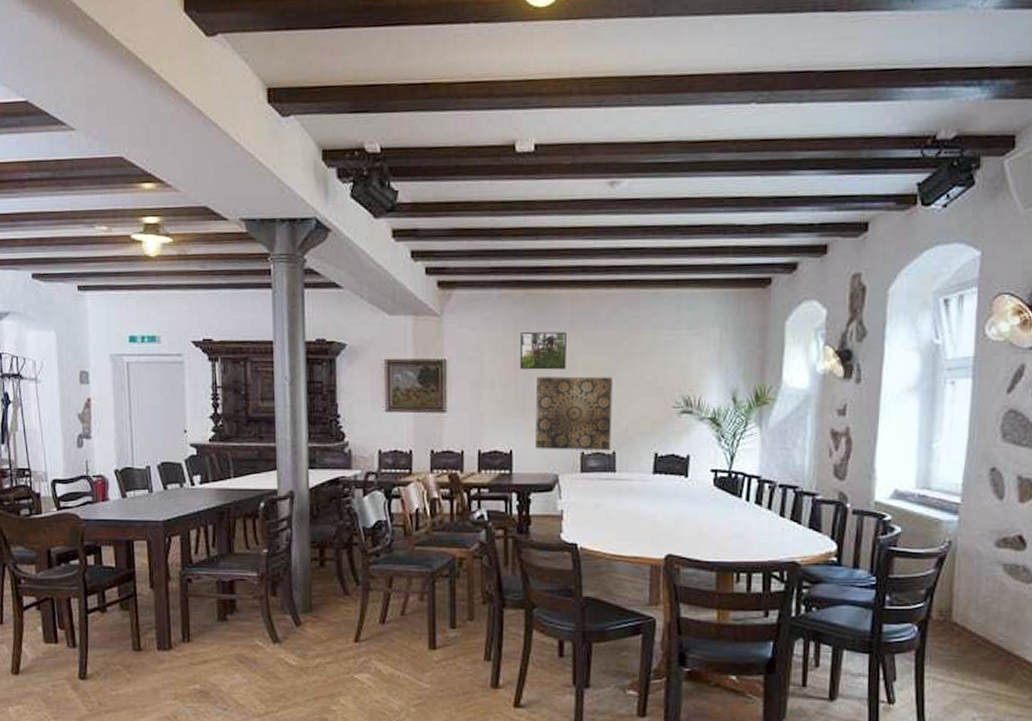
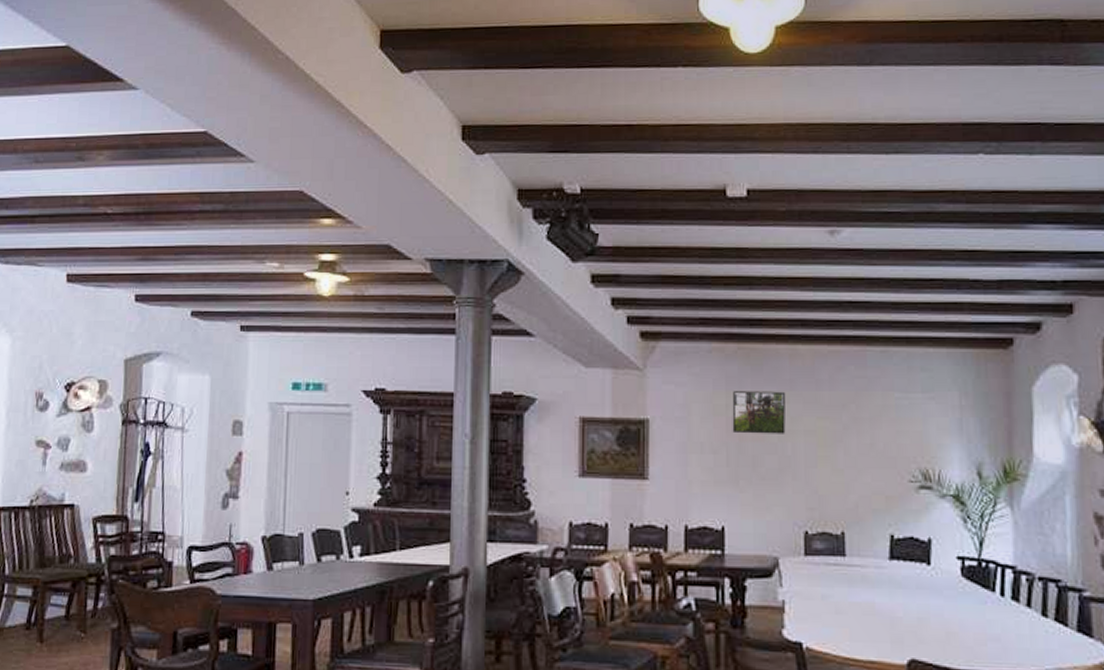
wall art: present [535,376,612,451] -> none [751,442,840,531]

